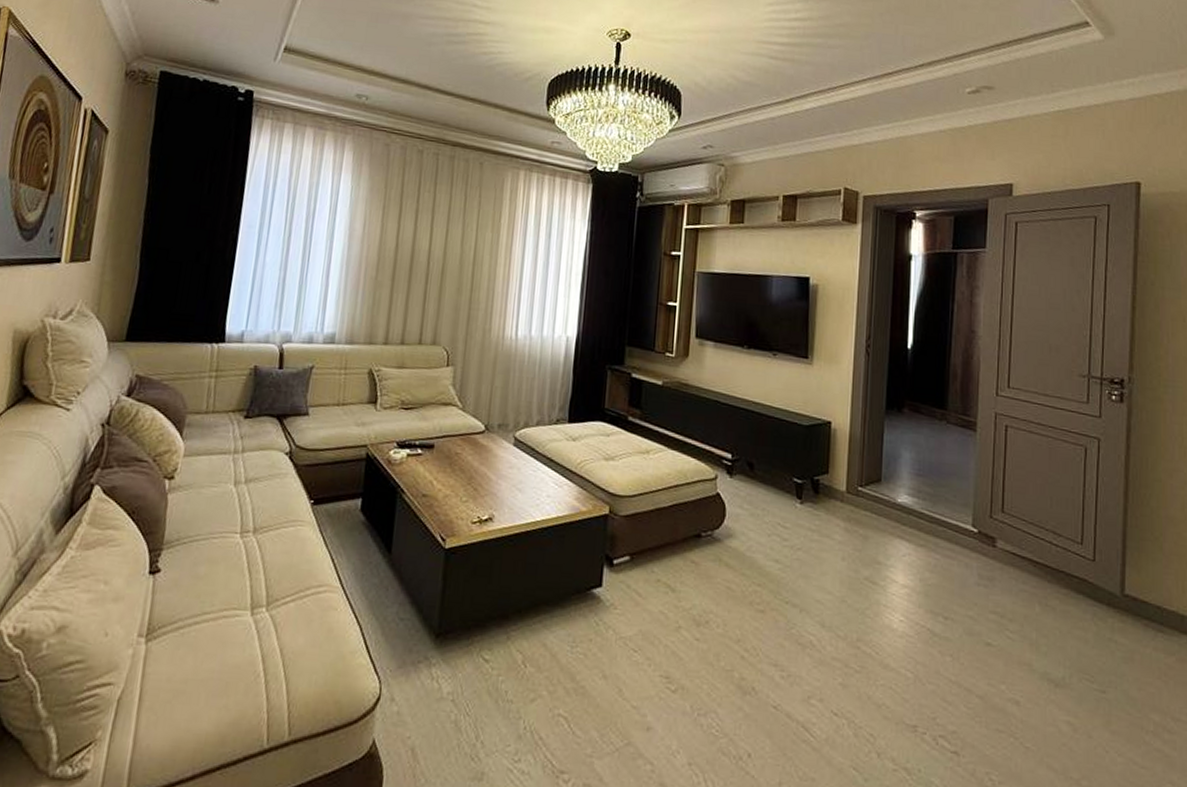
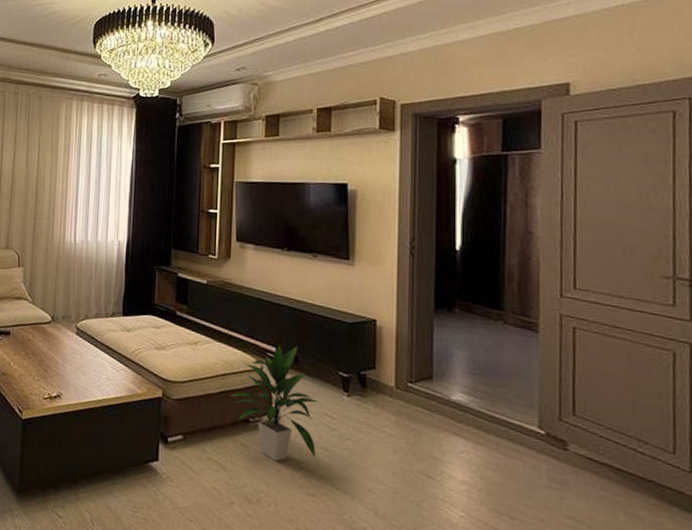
indoor plant: none [681,451,772,578] -> present [229,345,319,461]

